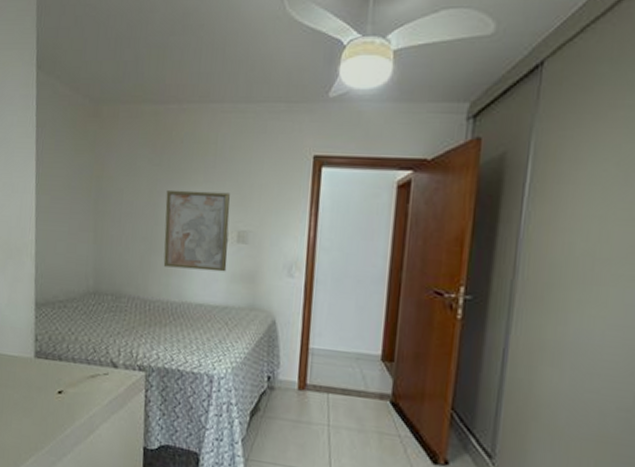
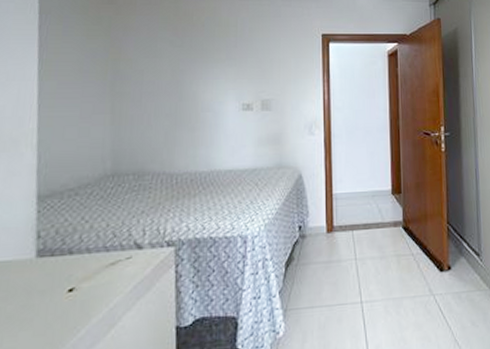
wall art: present [163,189,230,272] -> none [189,67,254,139]

